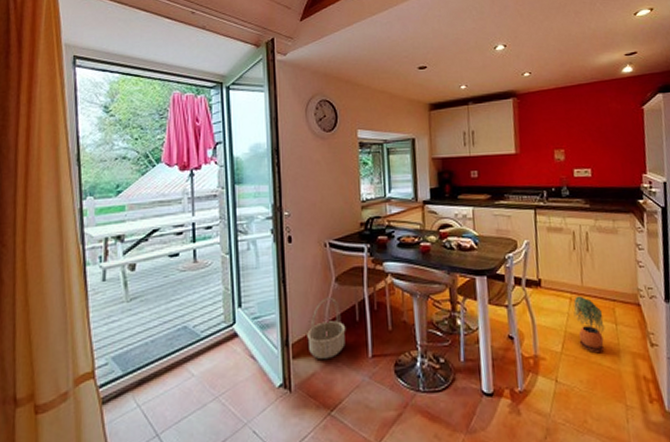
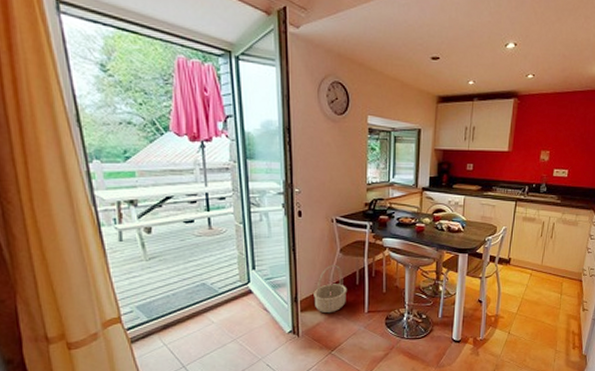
potted plant: present [573,295,605,352] -> none [531,272,553,314]

